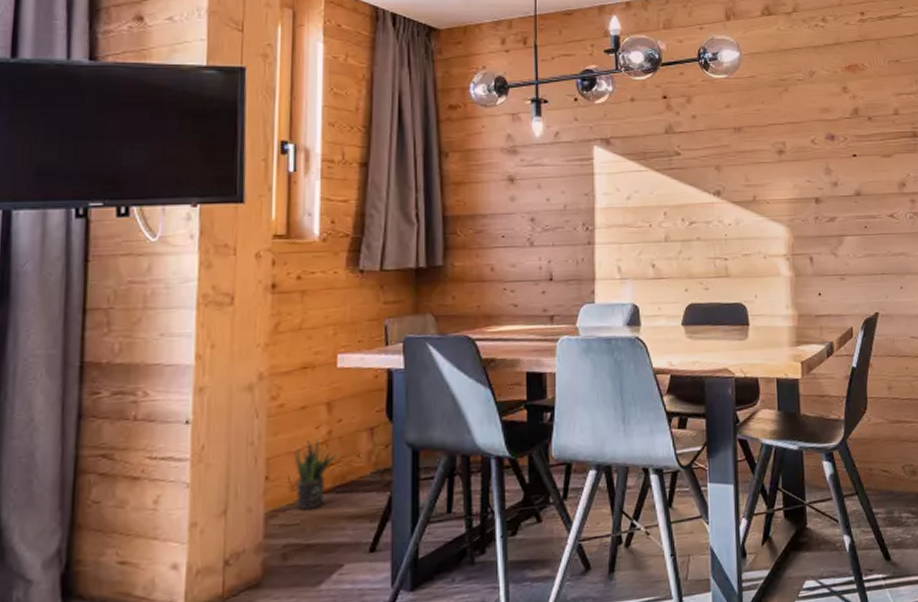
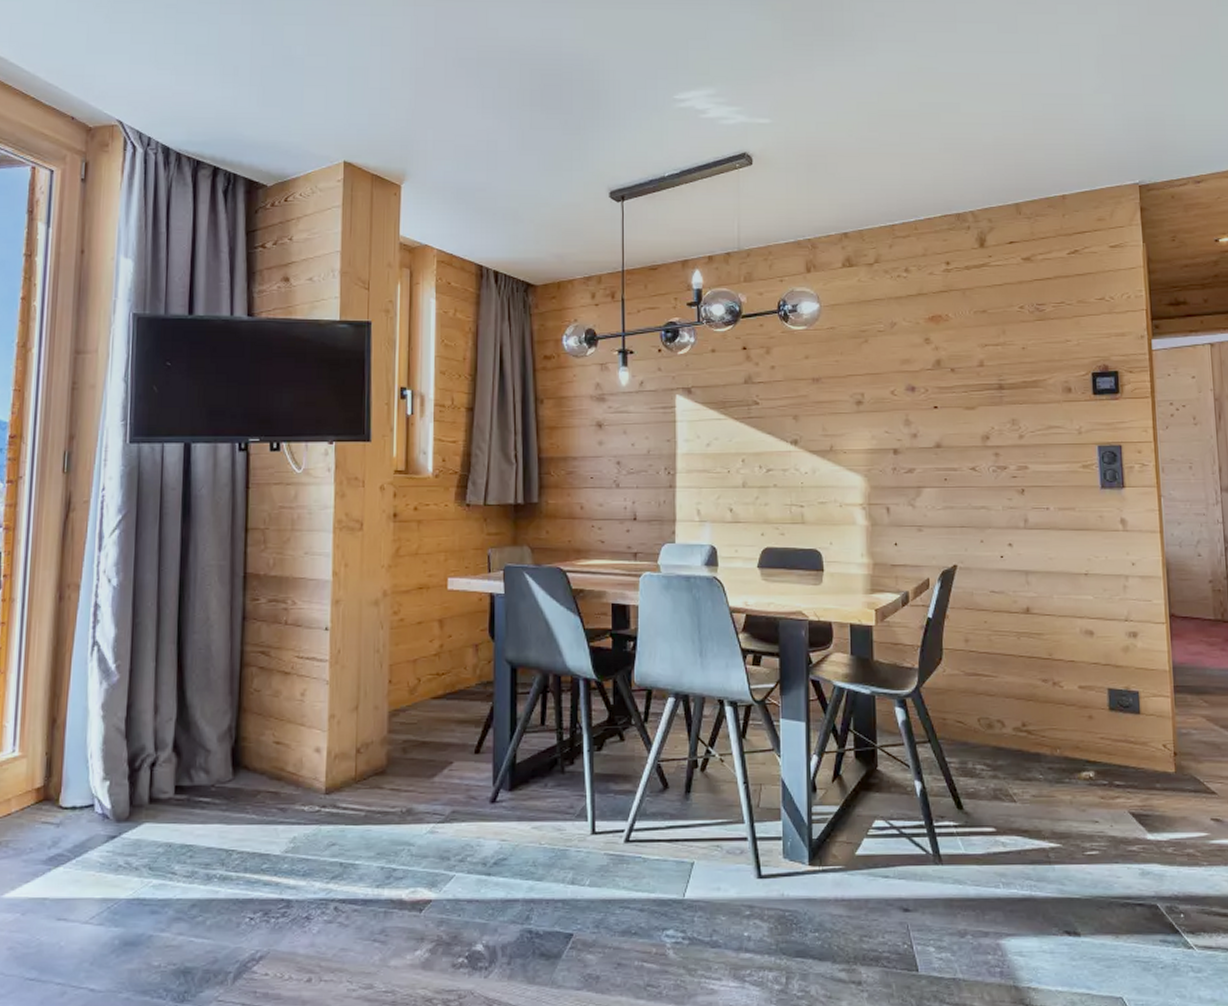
potted plant: present [294,439,338,511] -> none [412,651,448,712]

